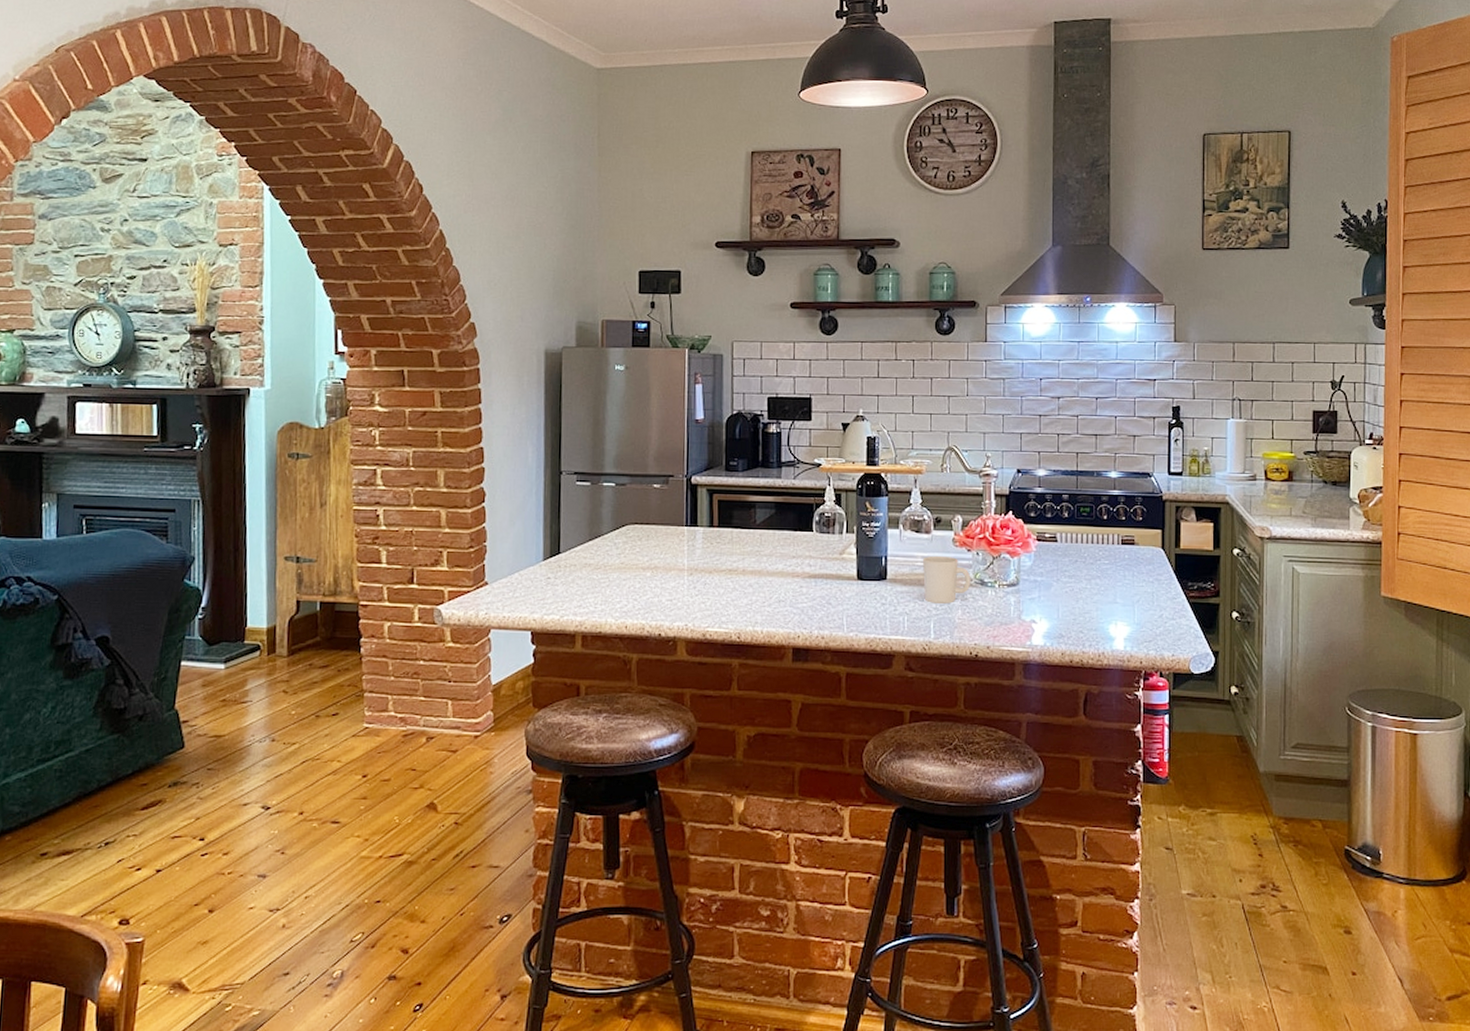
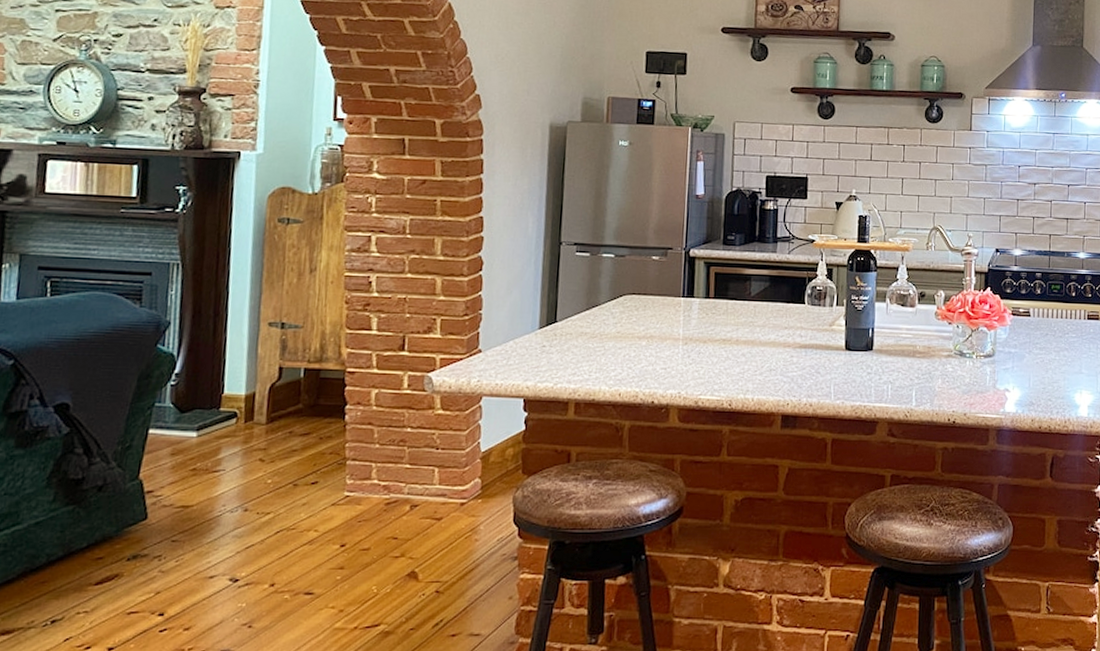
mug: present [923,555,971,605] -> none [907,328,951,374]

